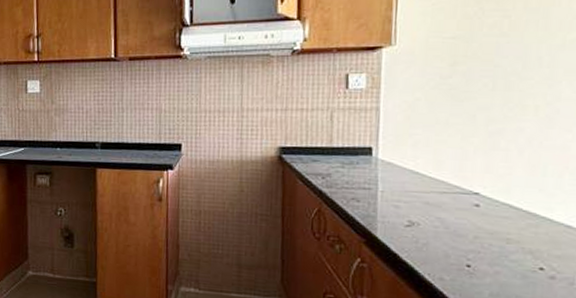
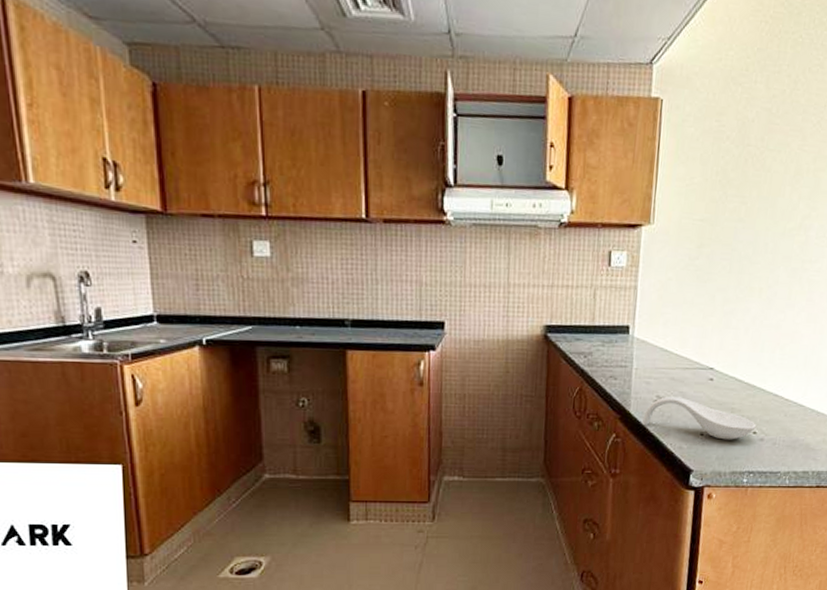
spoon rest: none [392,222,543,275] -> present [642,396,756,440]

